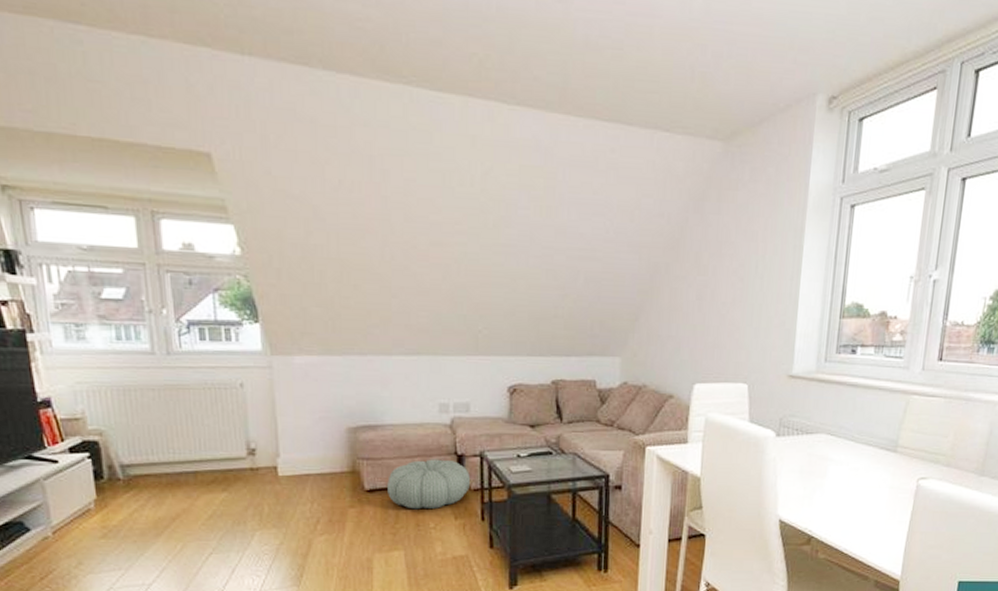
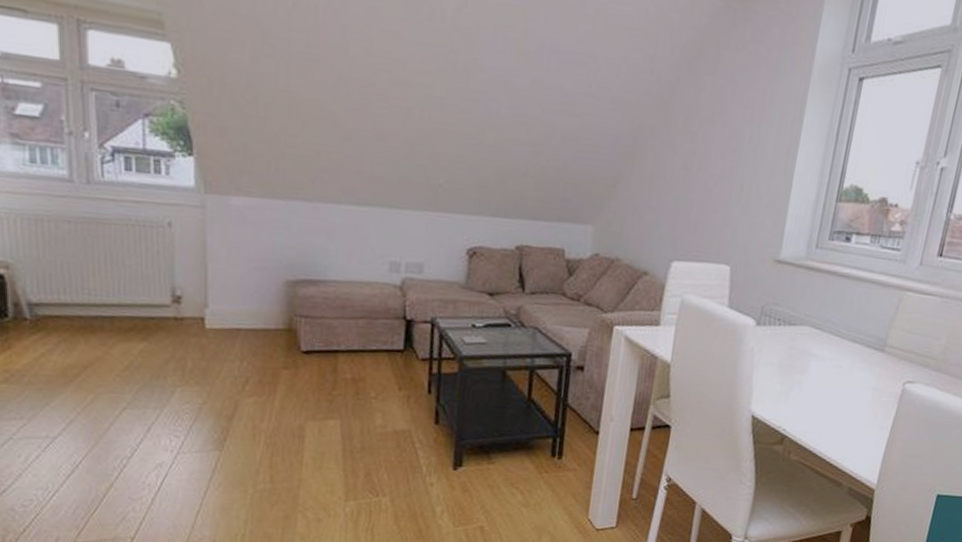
pouf: present [387,459,471,510] -> none [326,322,419,377]

